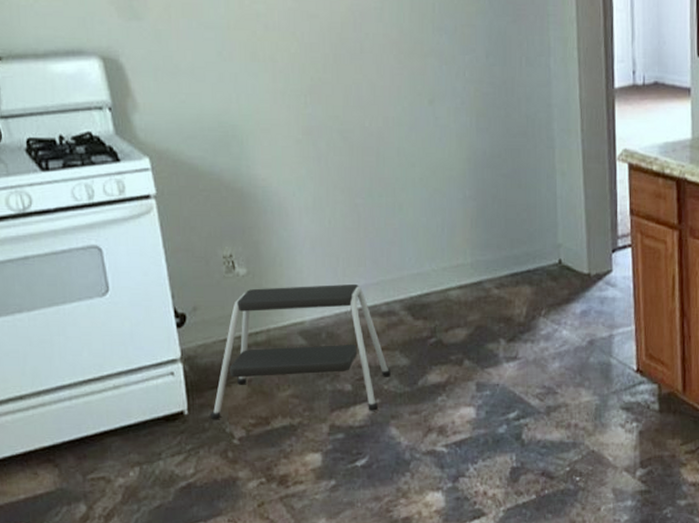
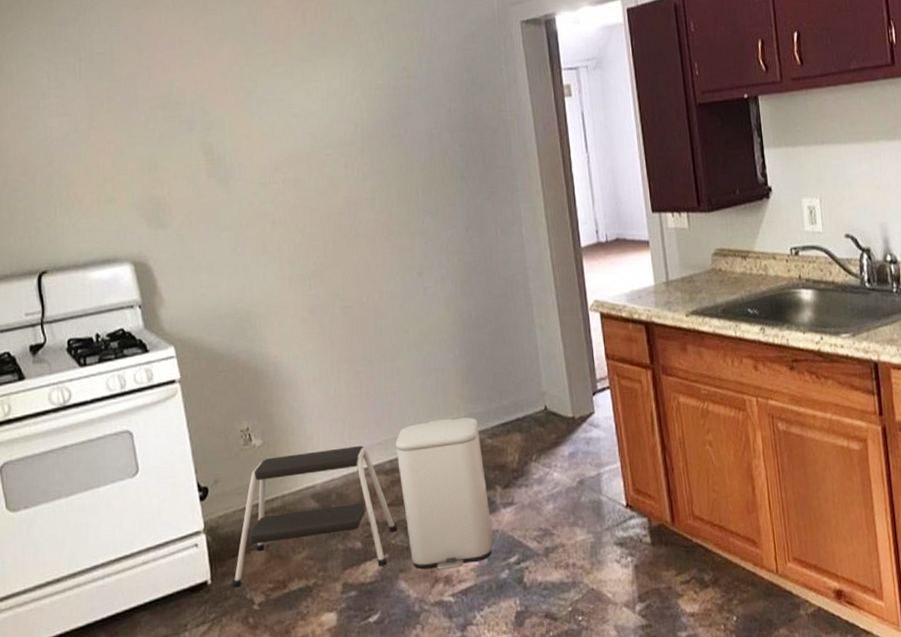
pedal bin: none [393,264,492,420] -> present [395,417,493,571]

